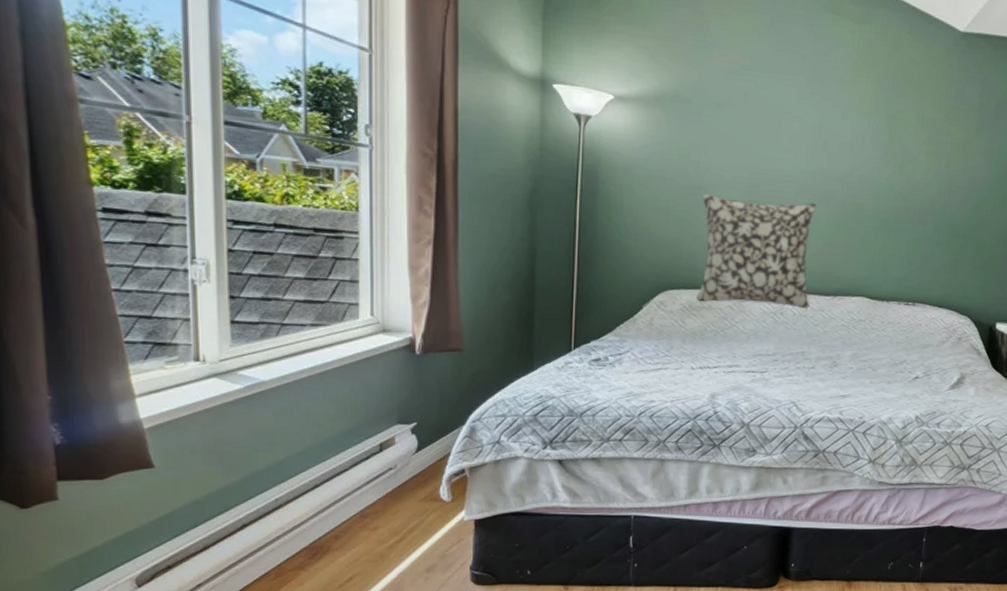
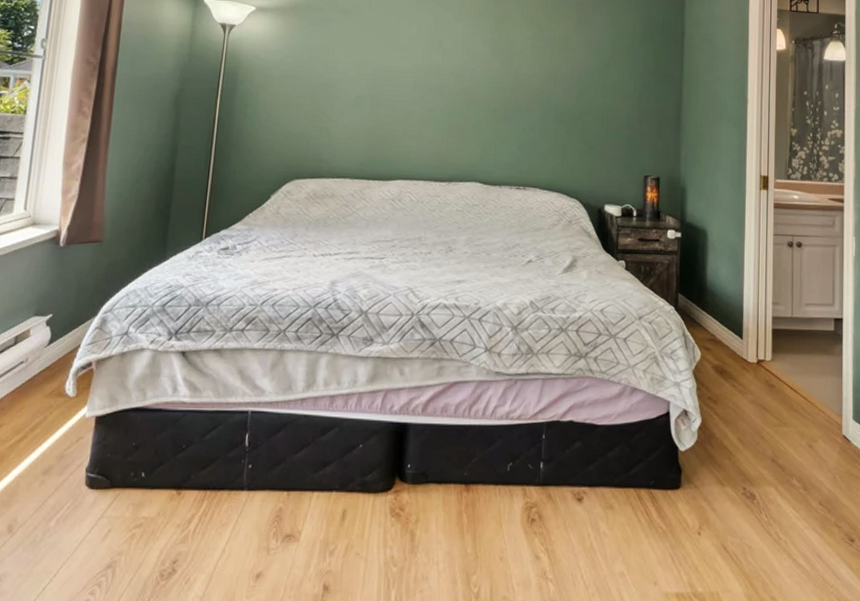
pillow: present [698,194,816,308] -> none [322,90,432,194]

